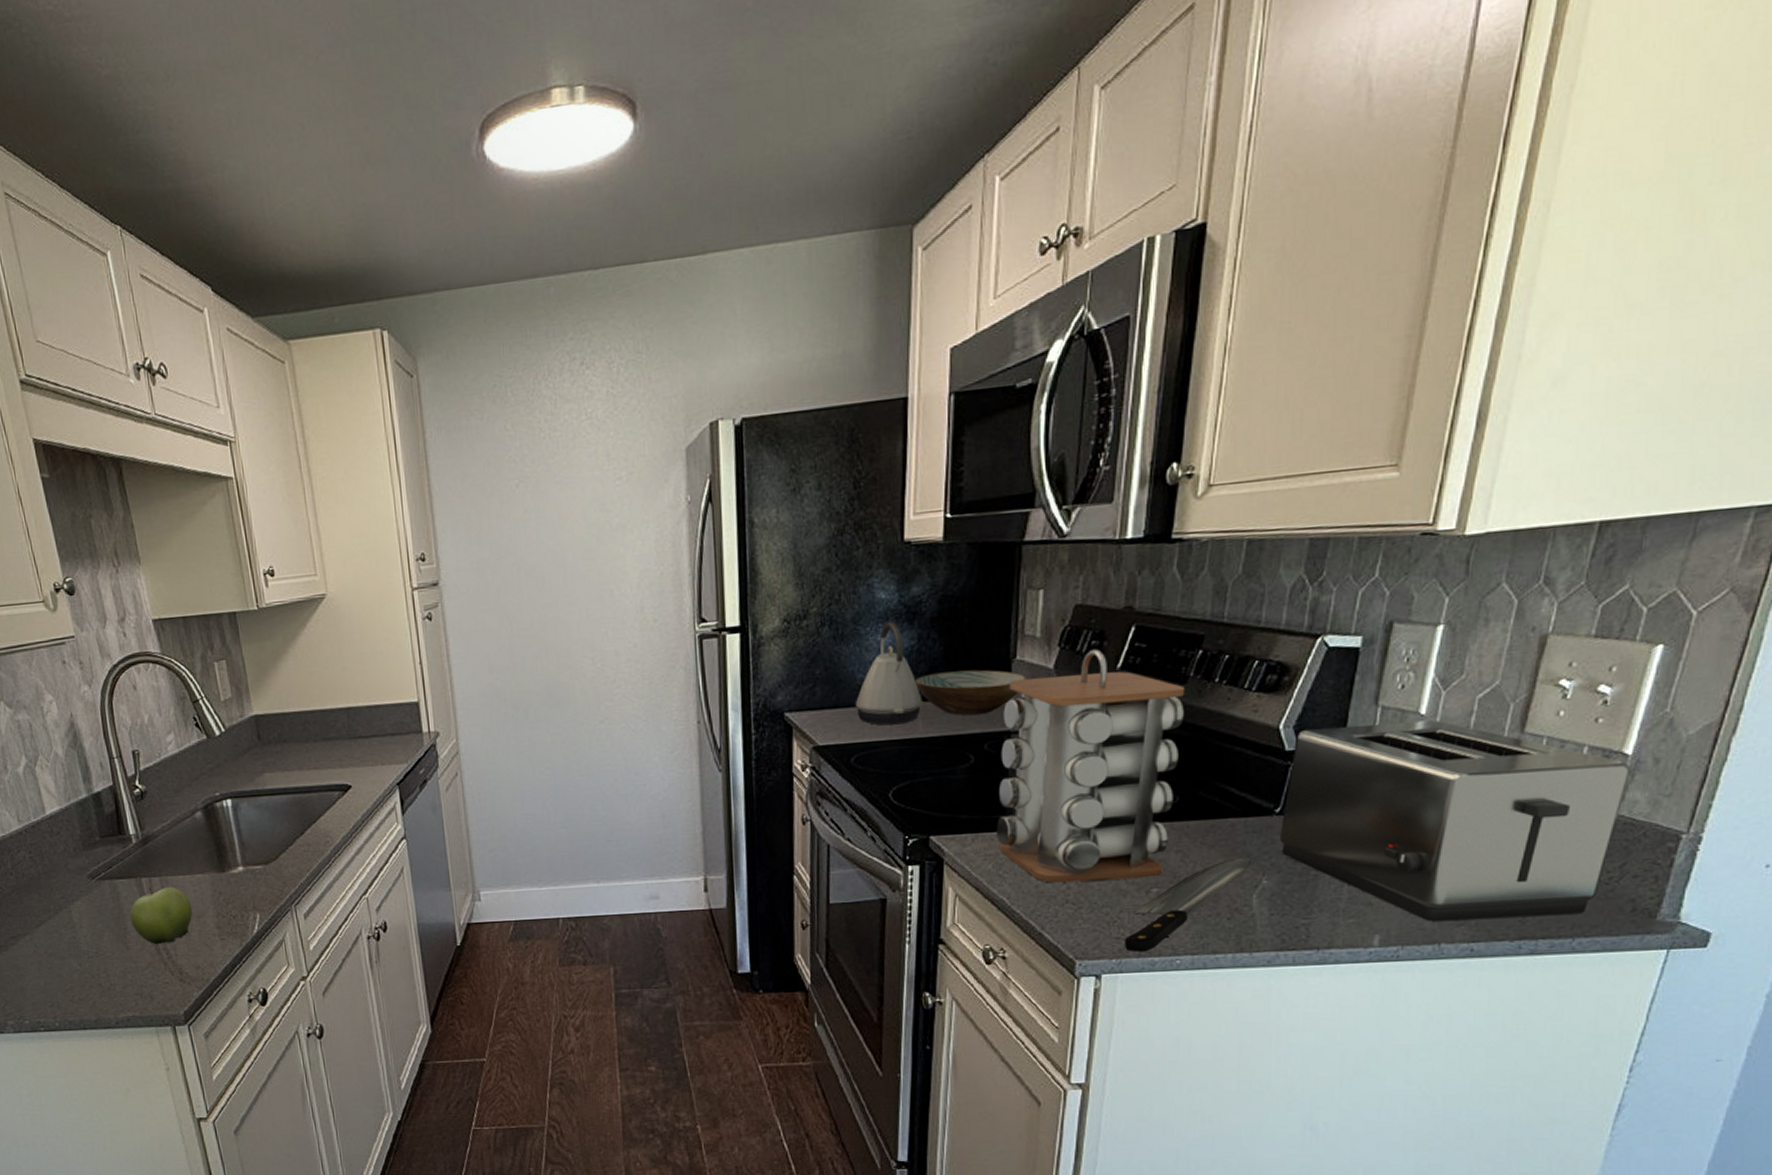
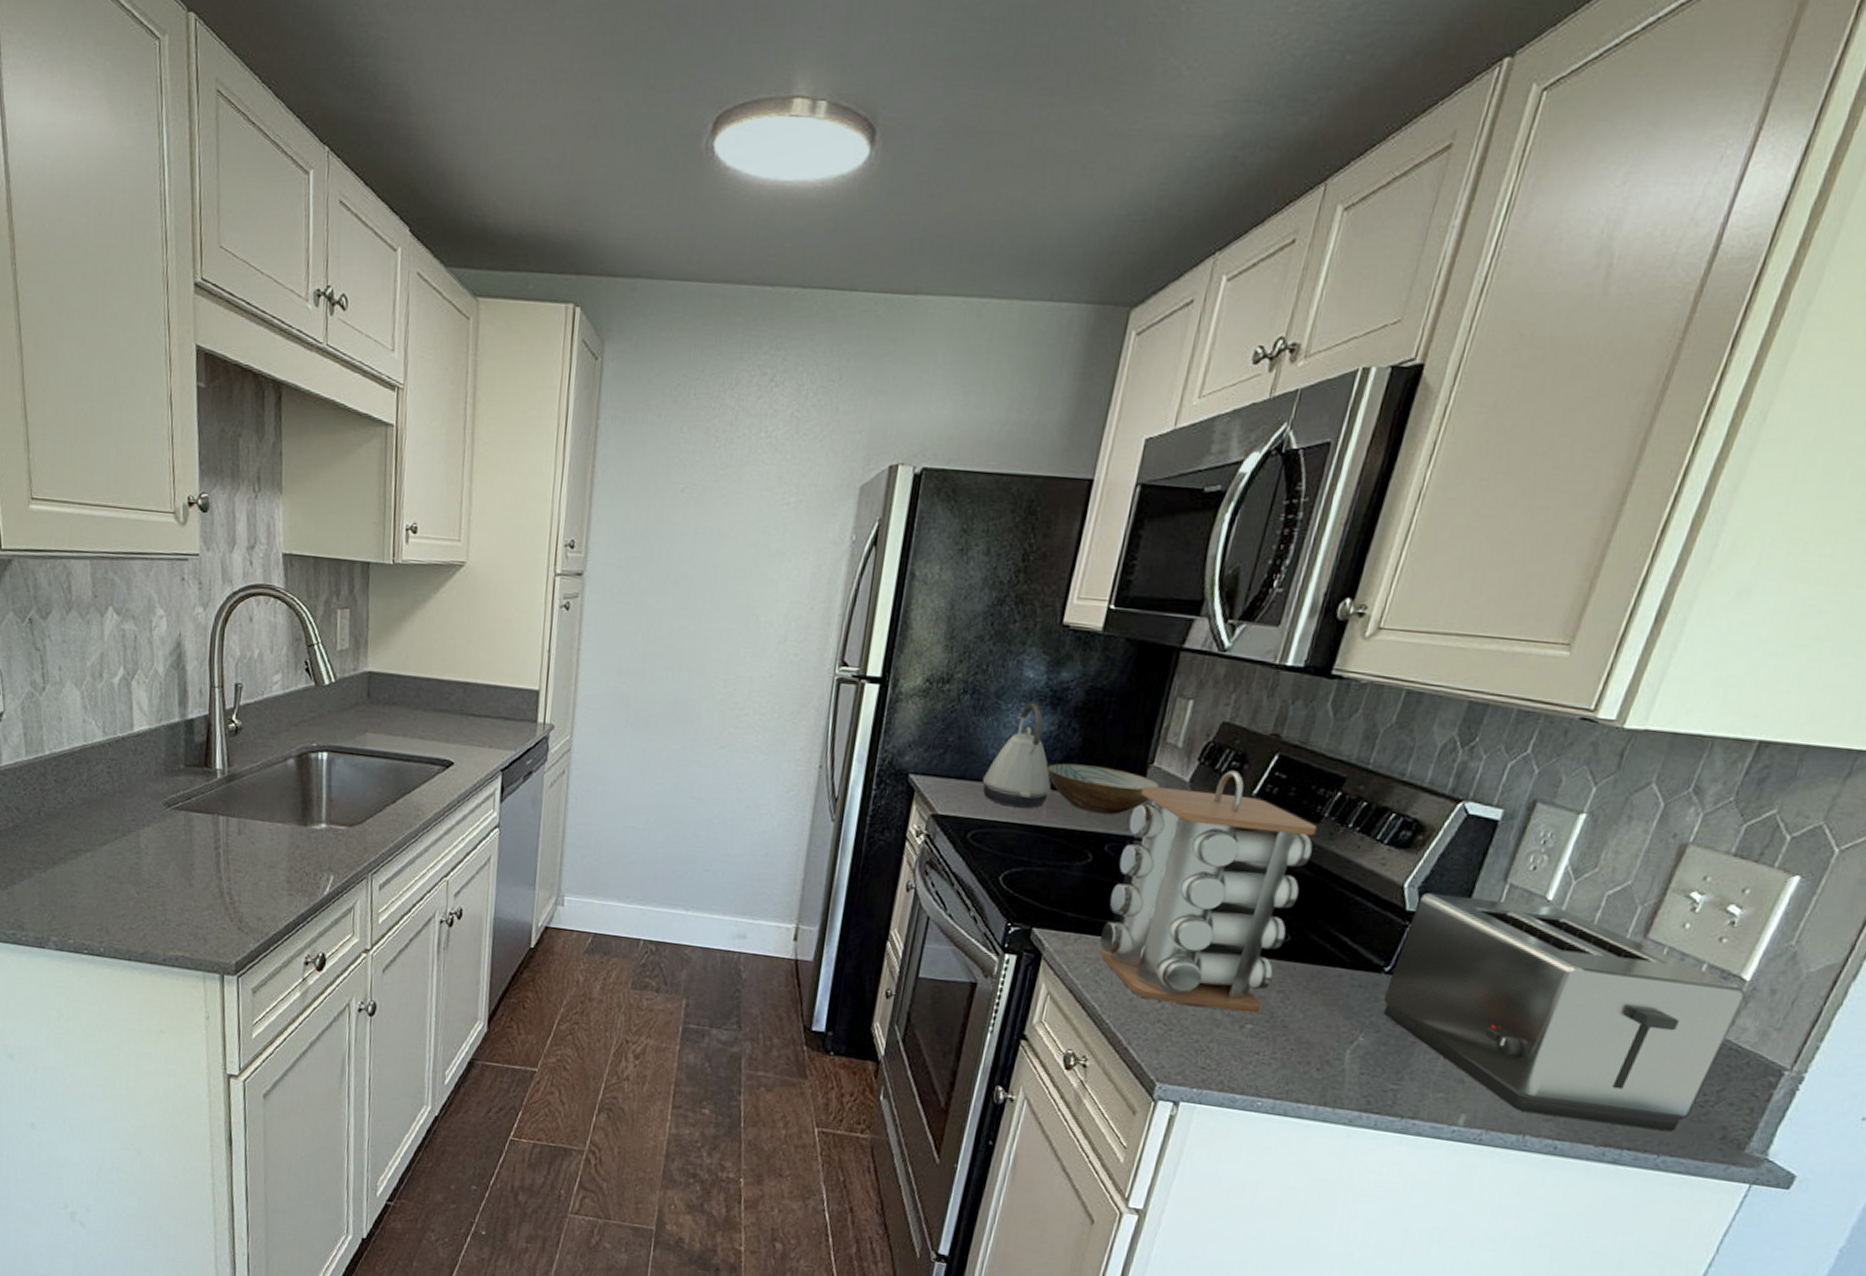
fruit: present [130,886,193,944] -> none [199,826,266,888]
knife: present [1123,856,1249,953] -> none [1207,1009,1350,1088]

